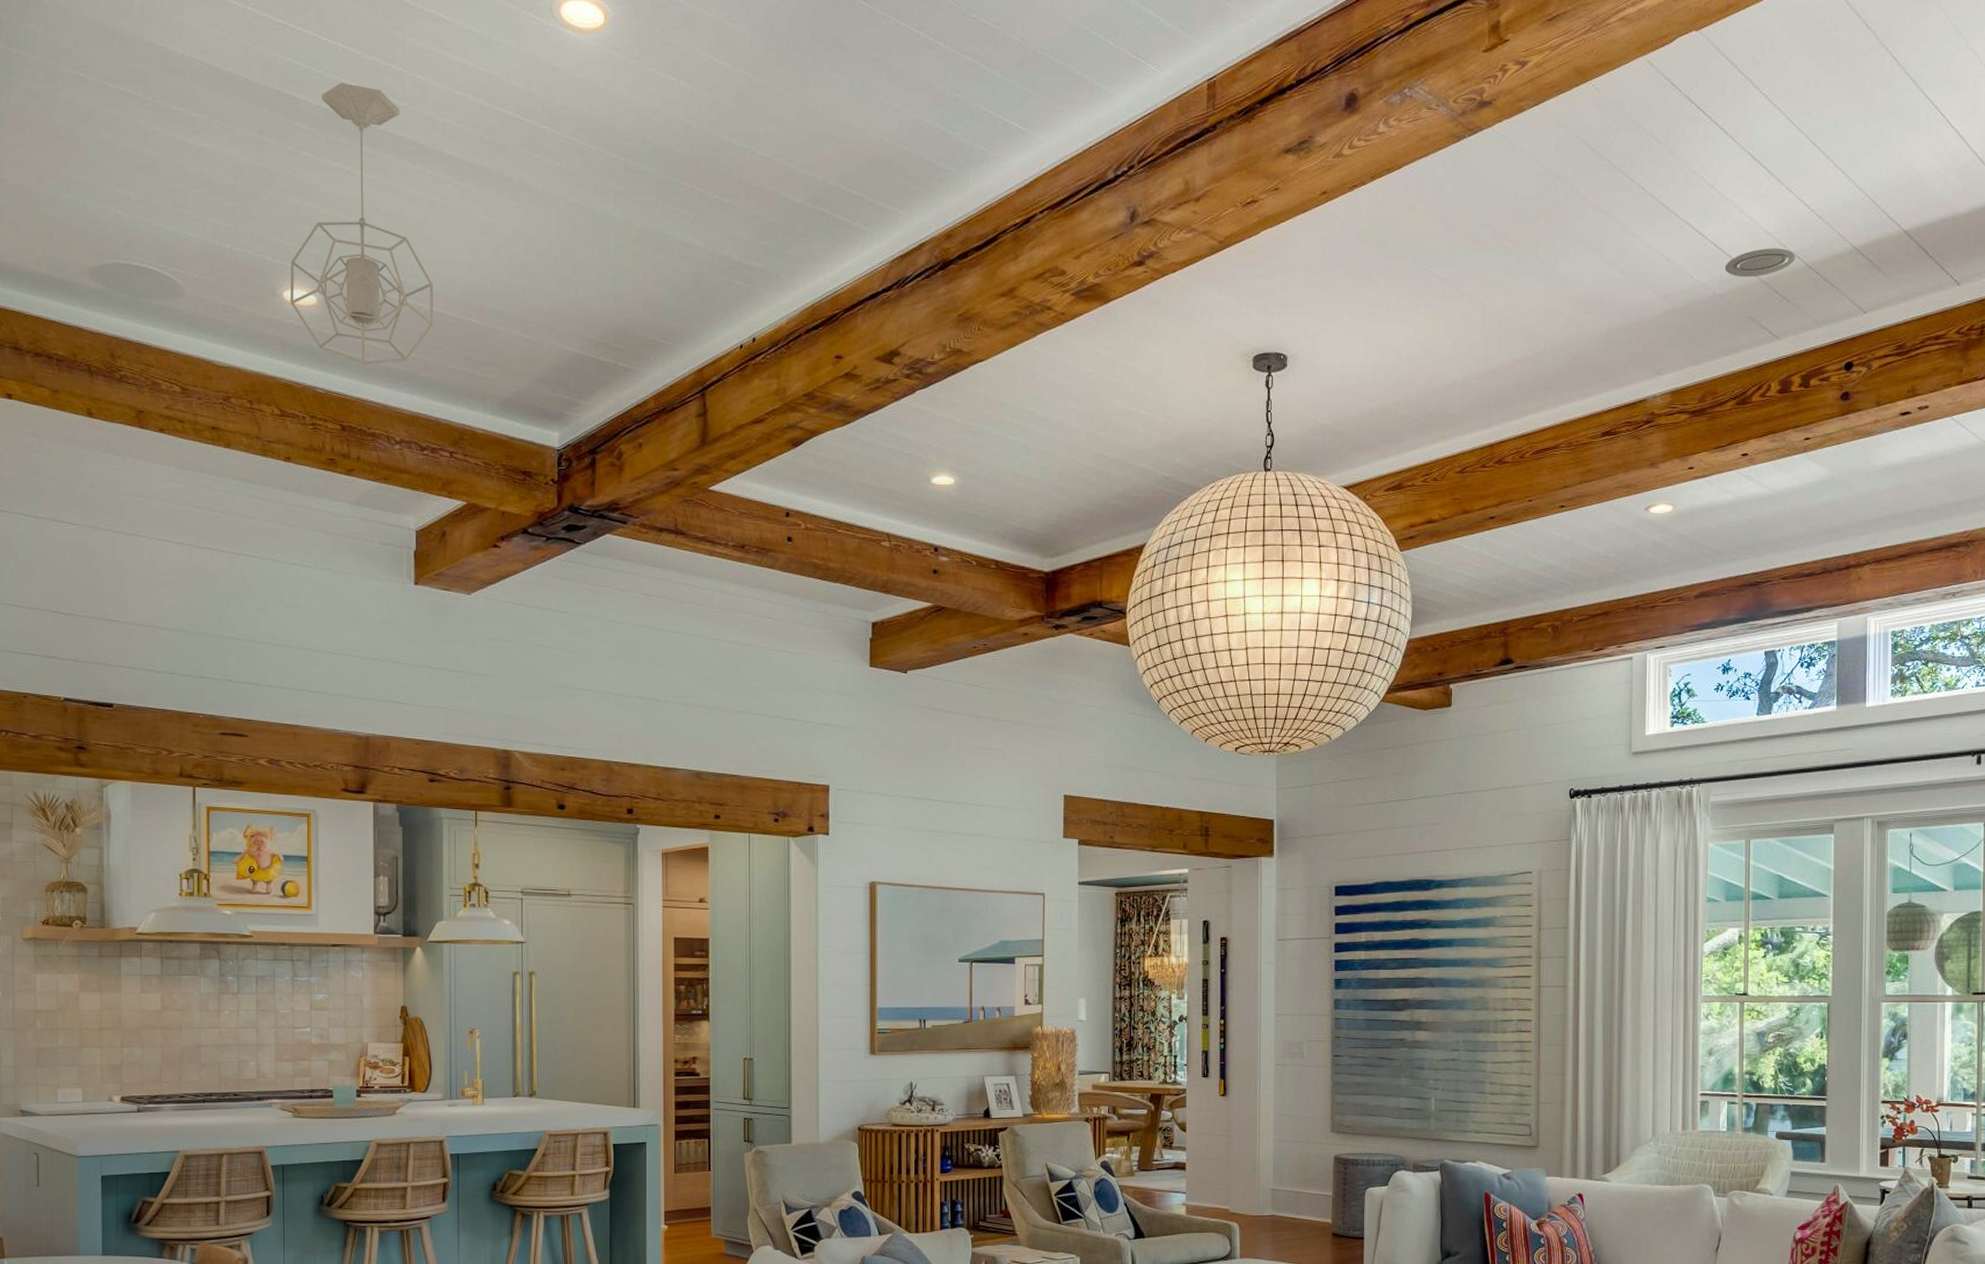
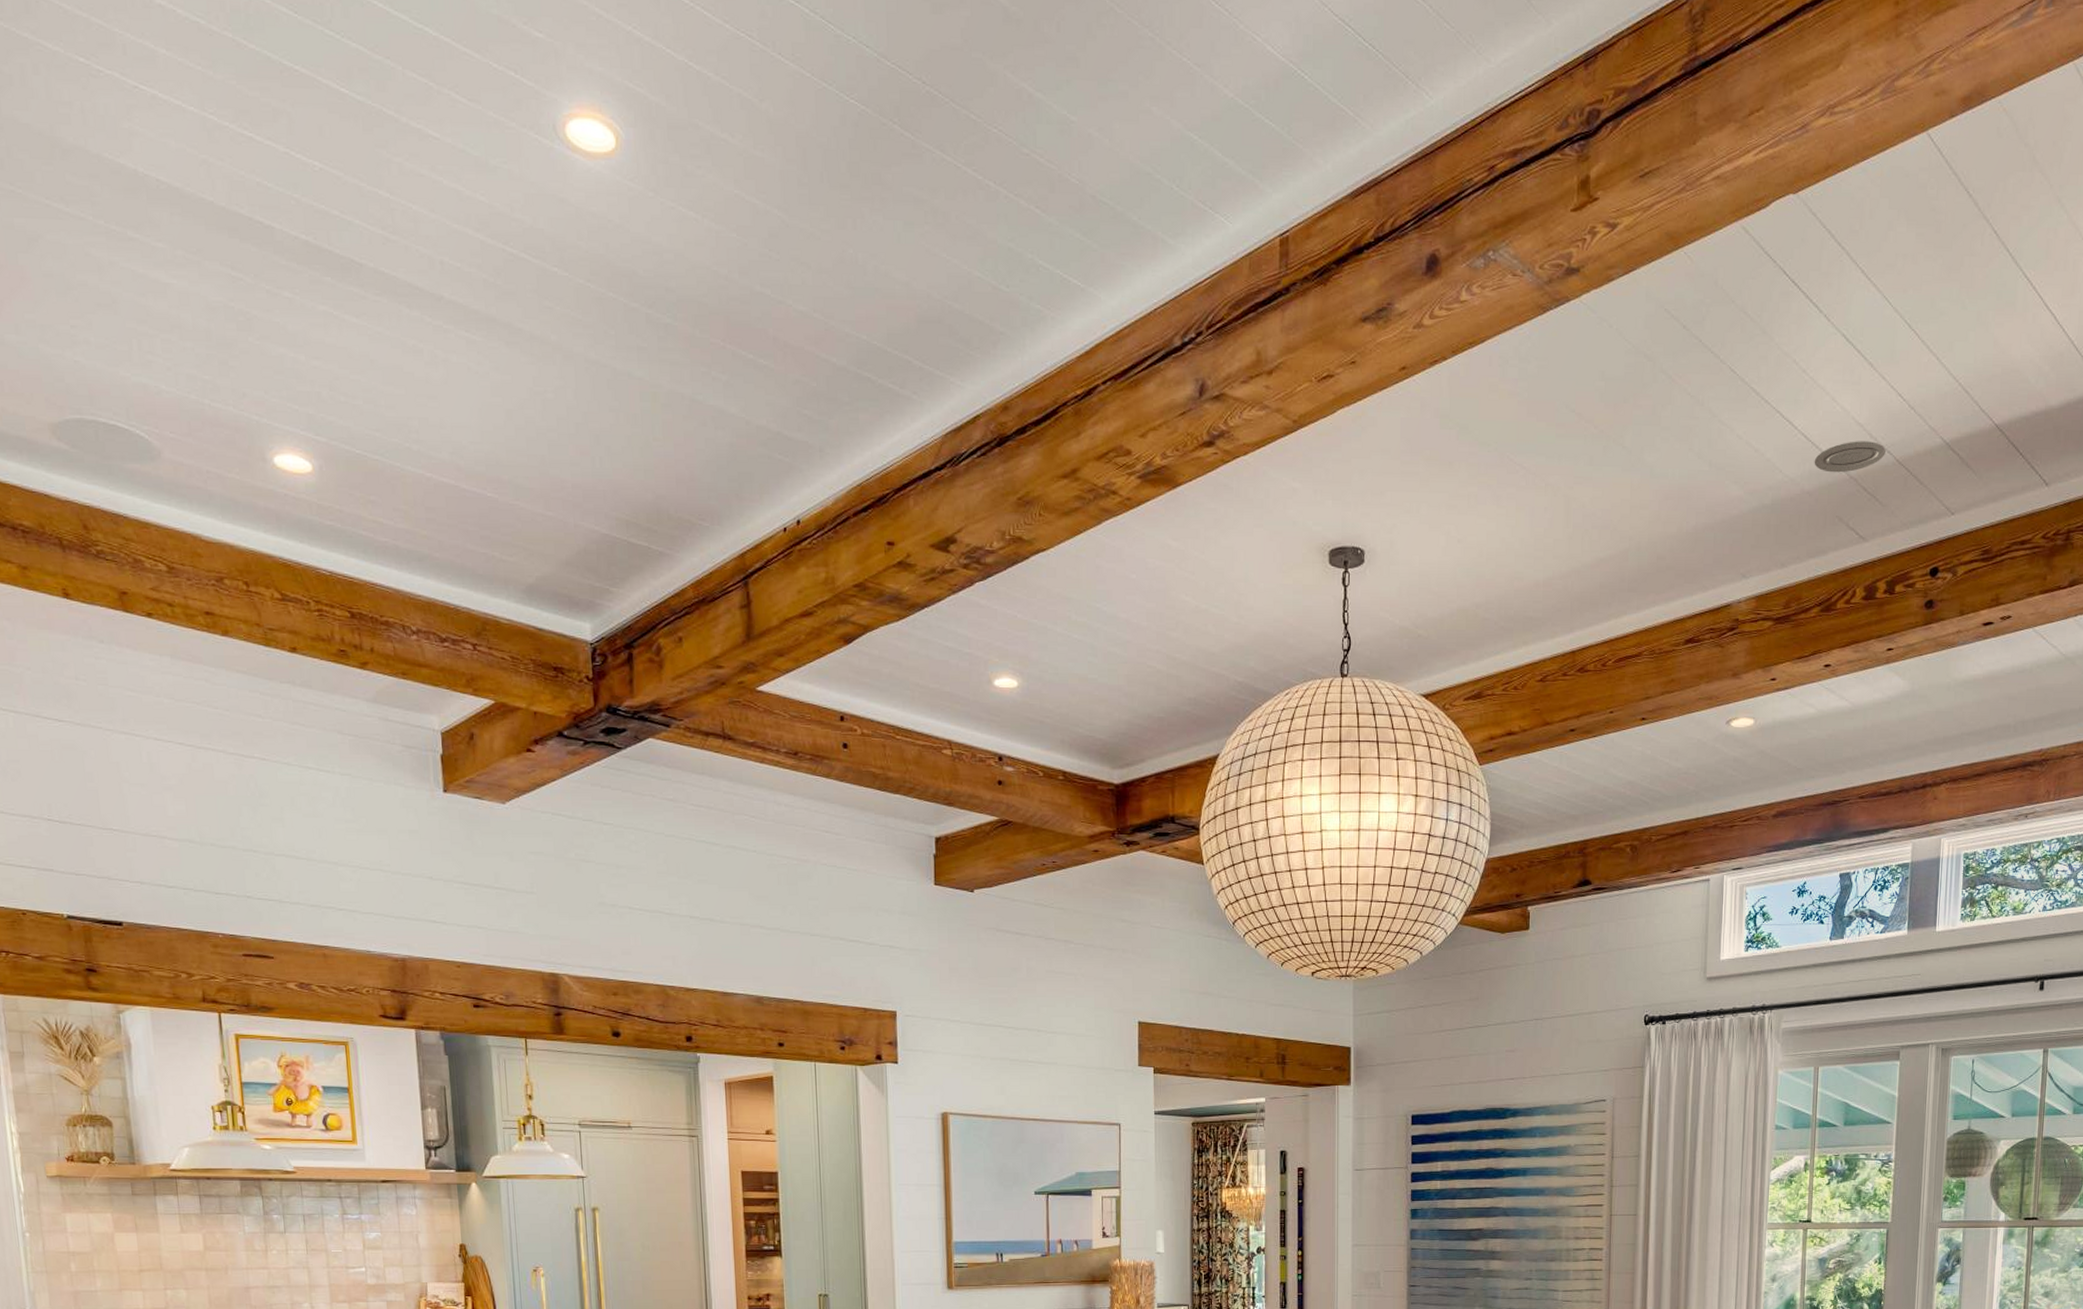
pendant light: present [290,82,434,365] -> none [279,209,445,544]

